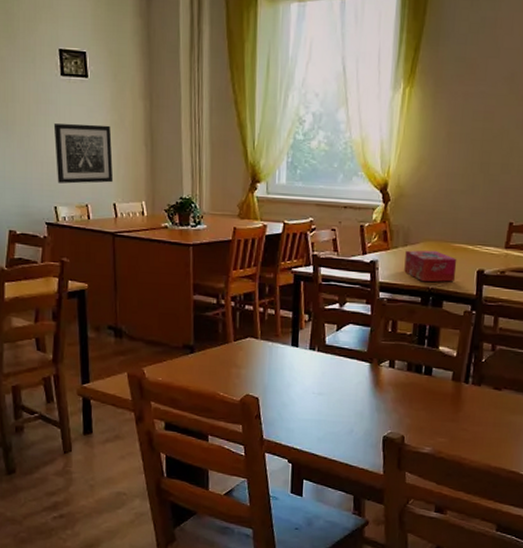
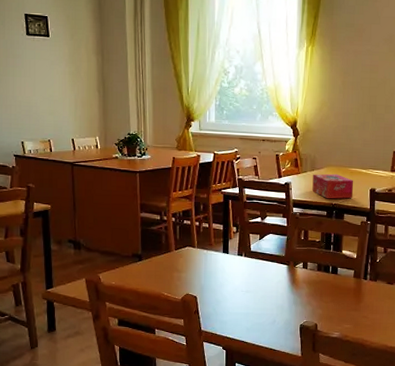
wall art: present [53,123,114,184] -> none [20,73,72,123]

